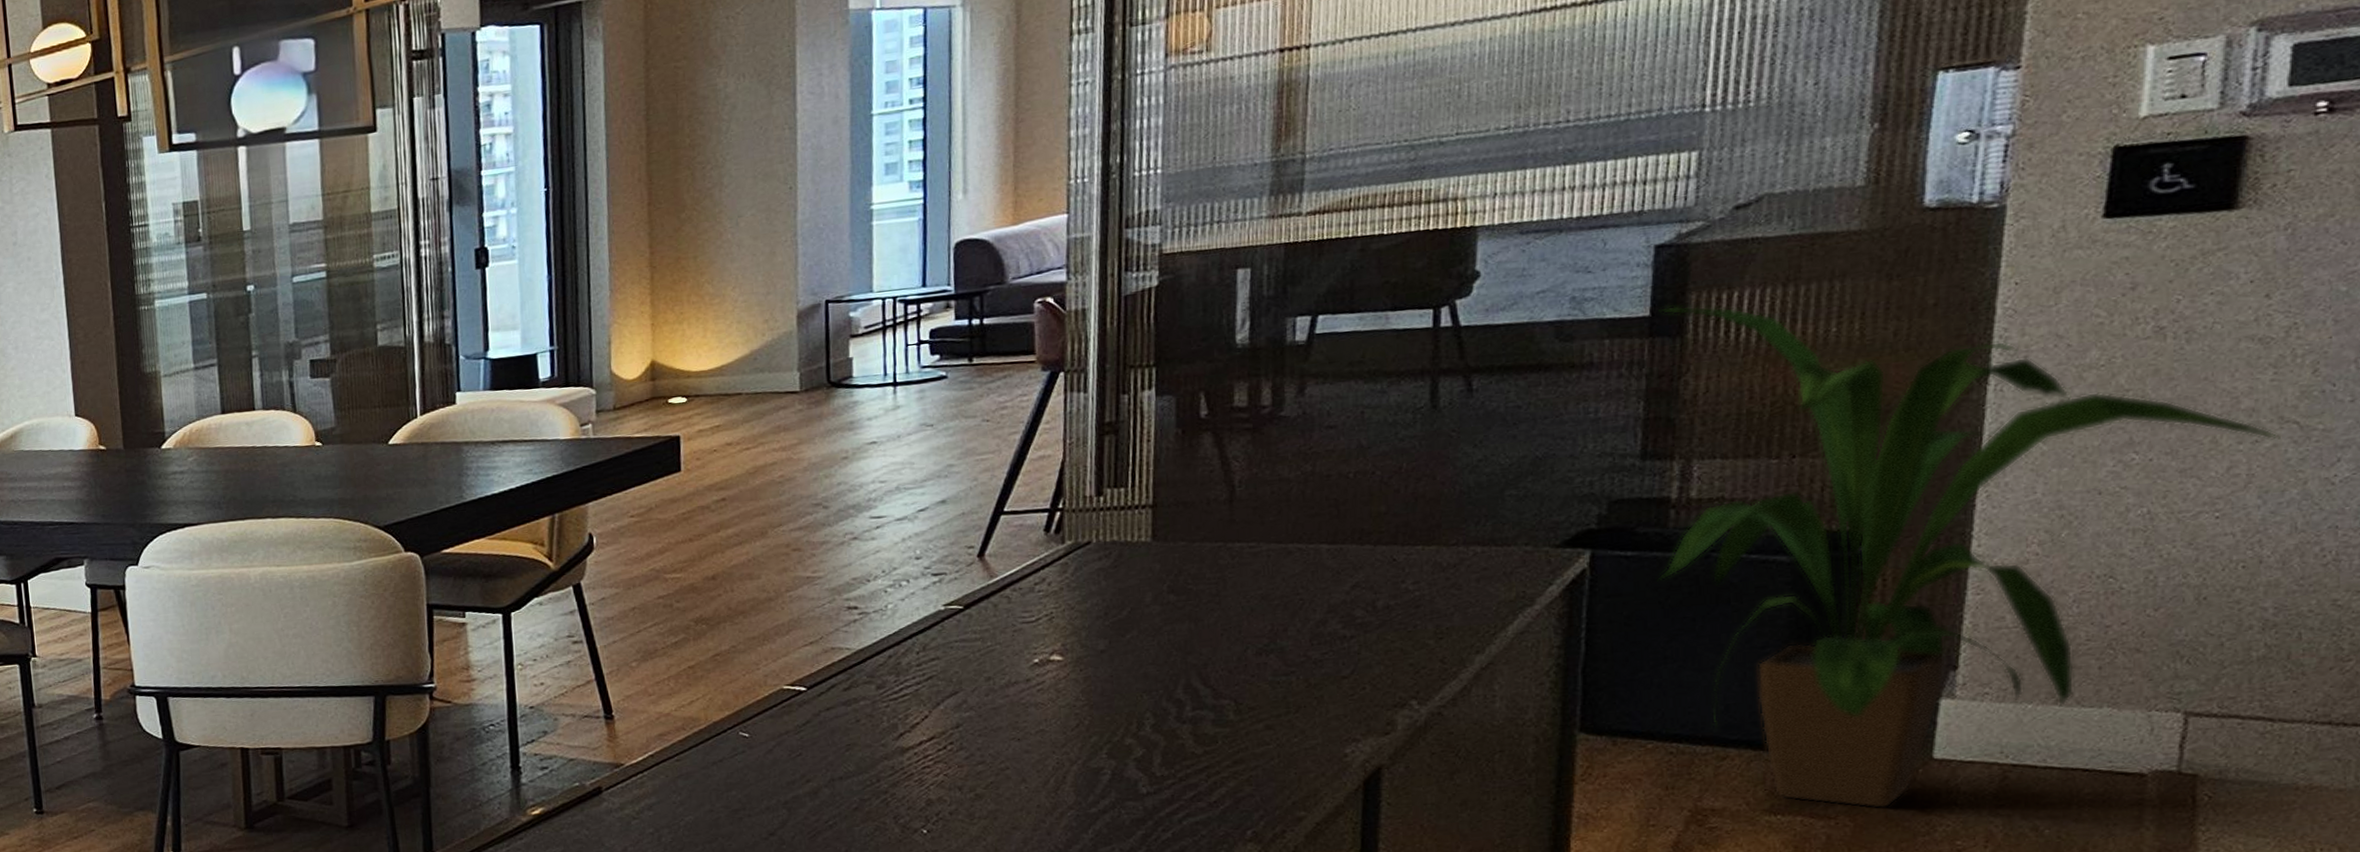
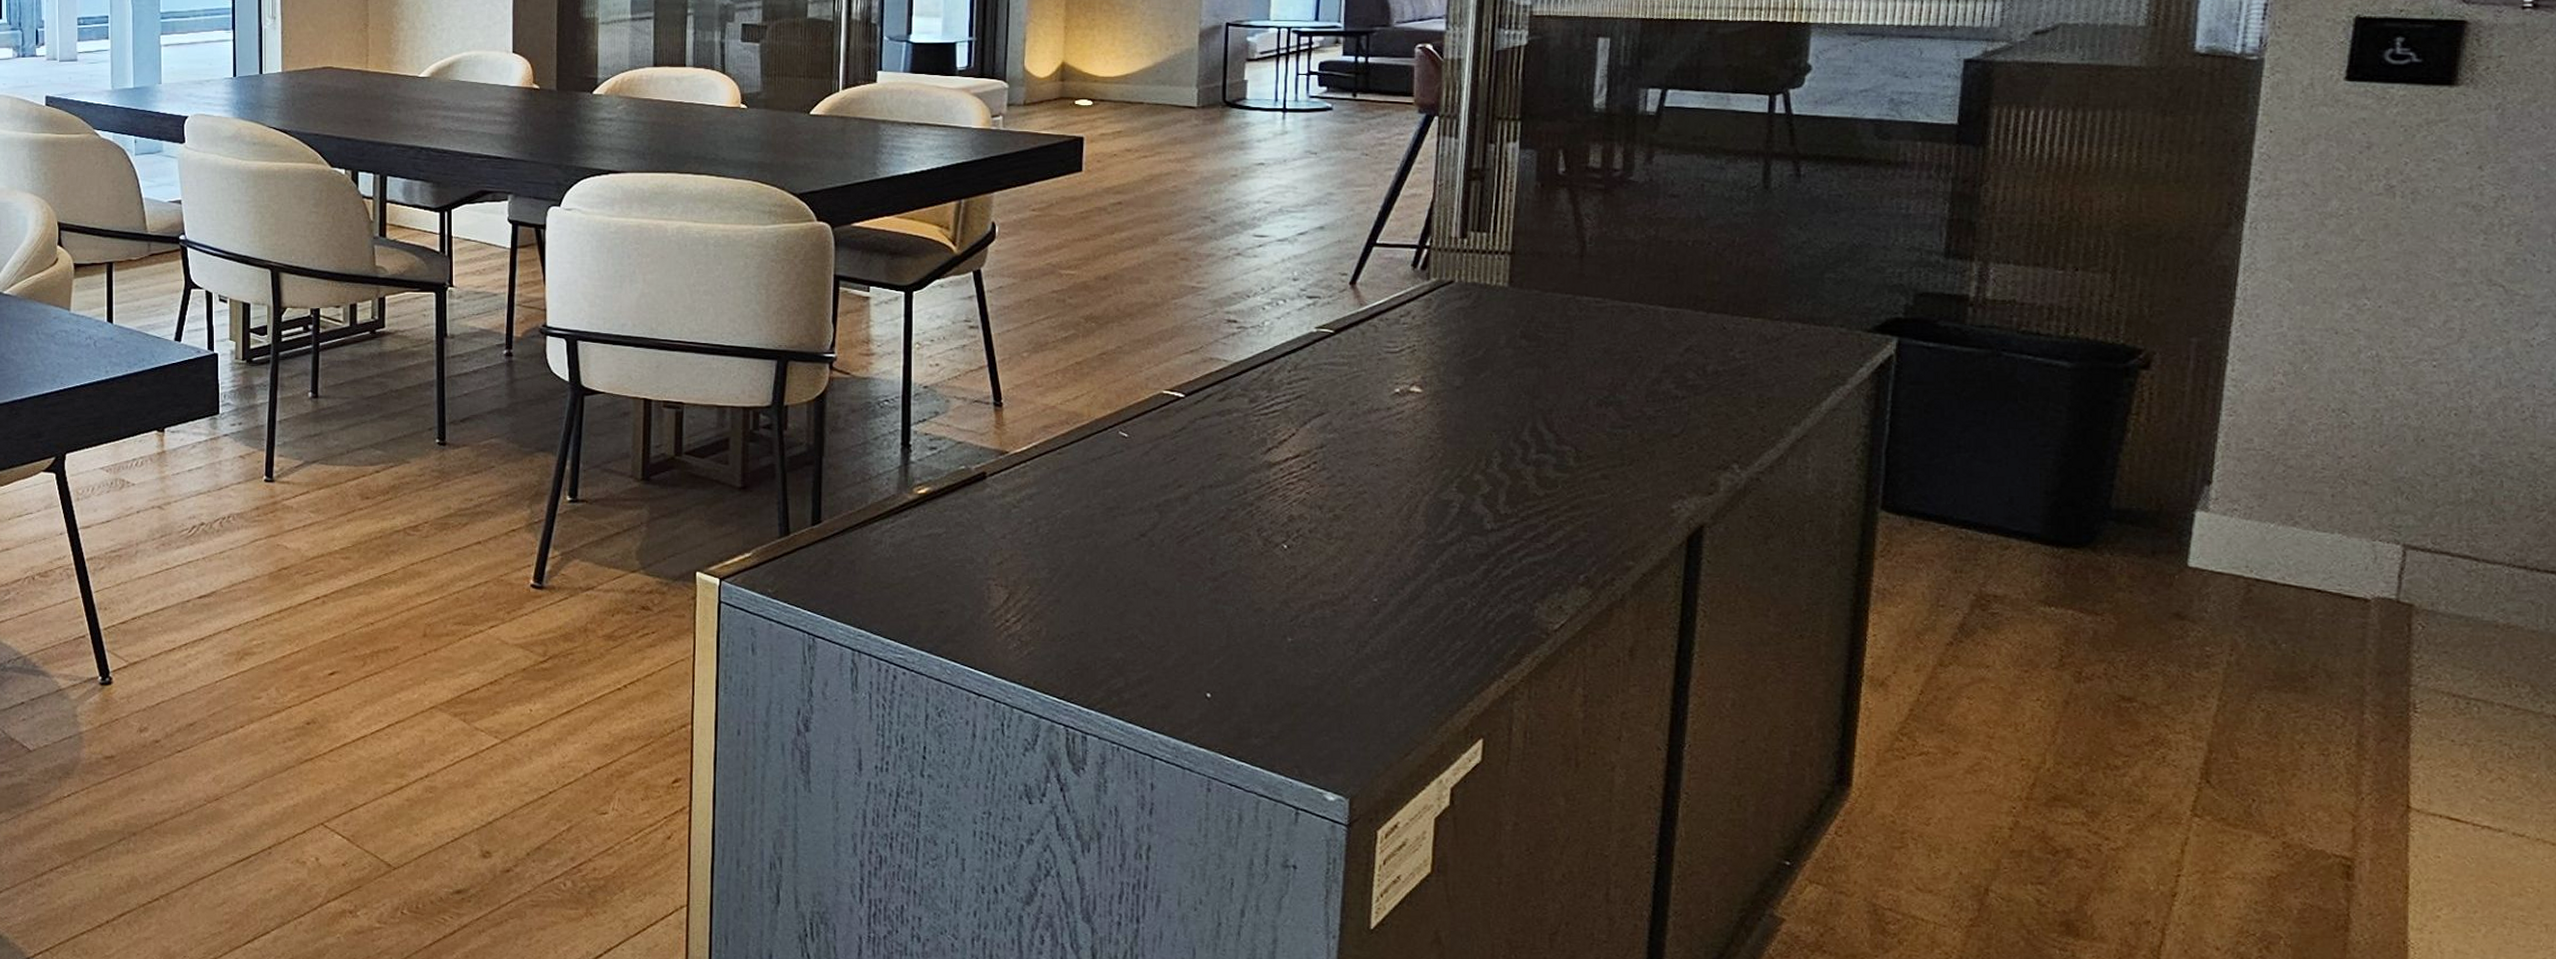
house plant: present [1657,305,2280,809] -> none [1955,117,2489,610]

